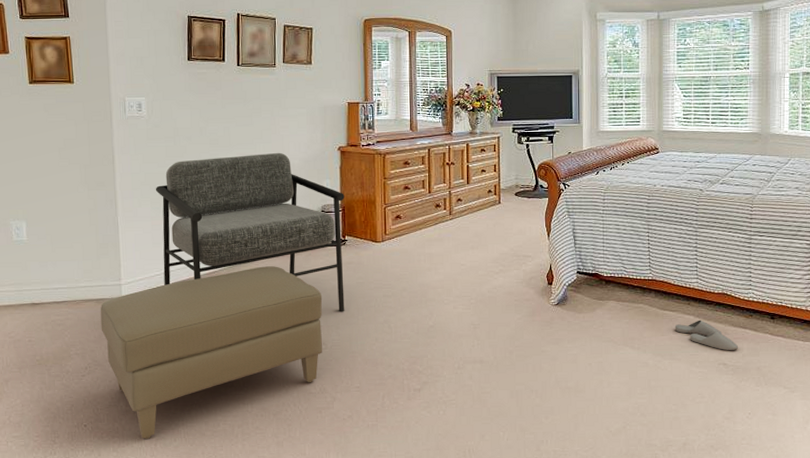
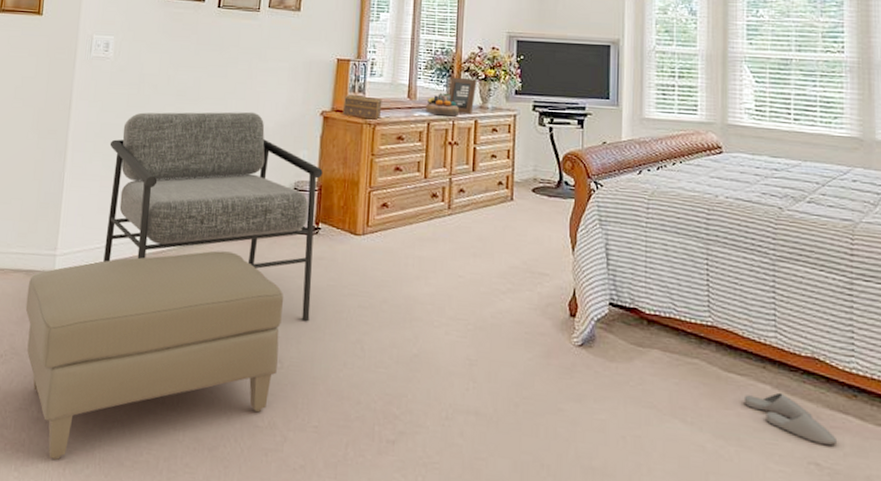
decorative box: none [356,131,389,150] -> present [342,94,382,120]
decorative bowl: none [426,123,454,143] -> present [426,92,460,117]
picture frame: none [443,110,467,140] -> present [448,77,477,115]

